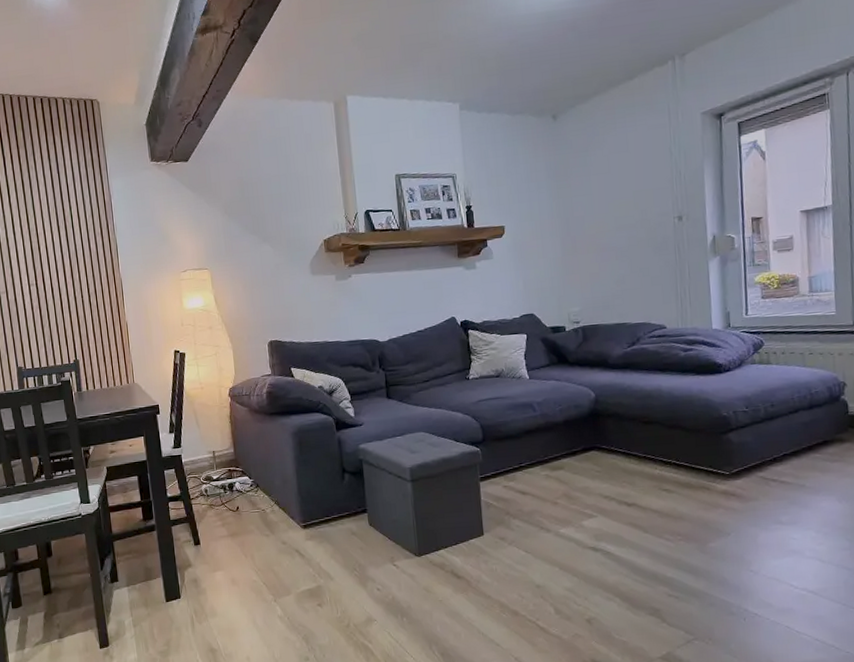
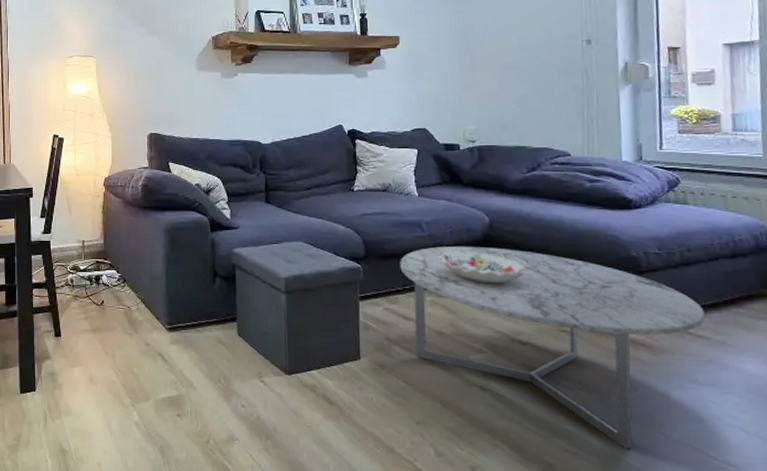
coffee table: none [515,420,787,589] -> present [400,246,705,450]
decorative bowl: none [551,426,630,454] -> present [440,251,527,284]

